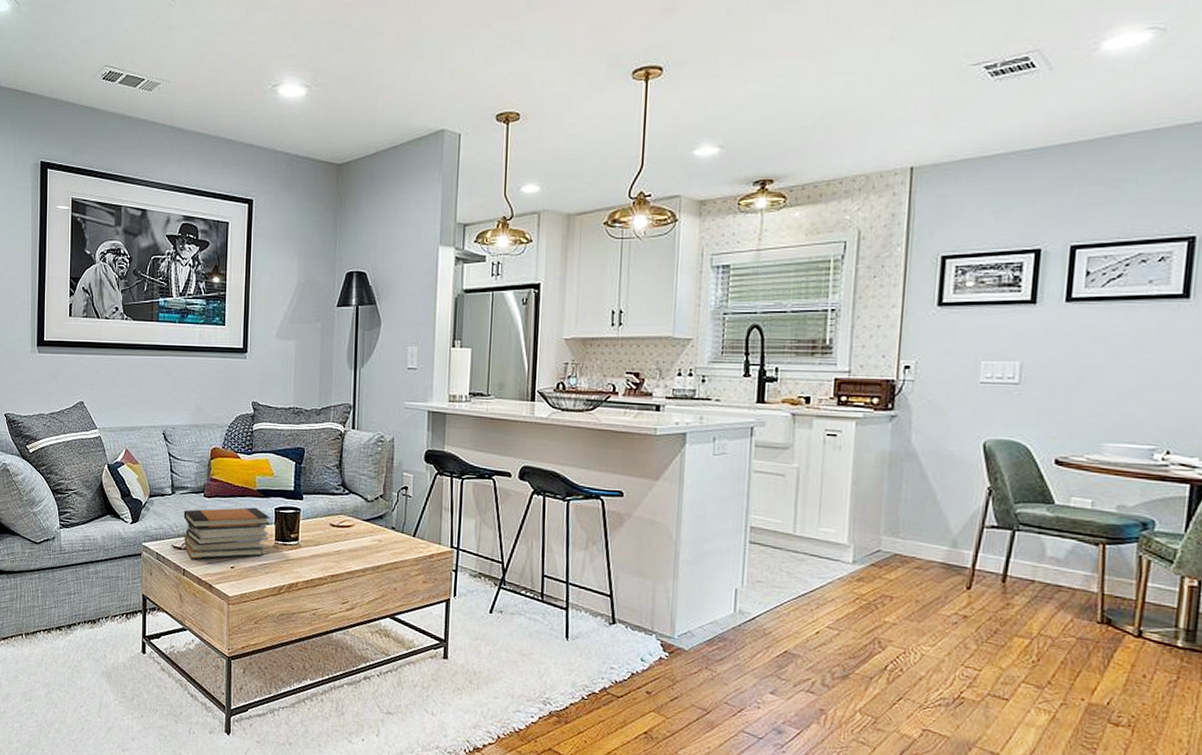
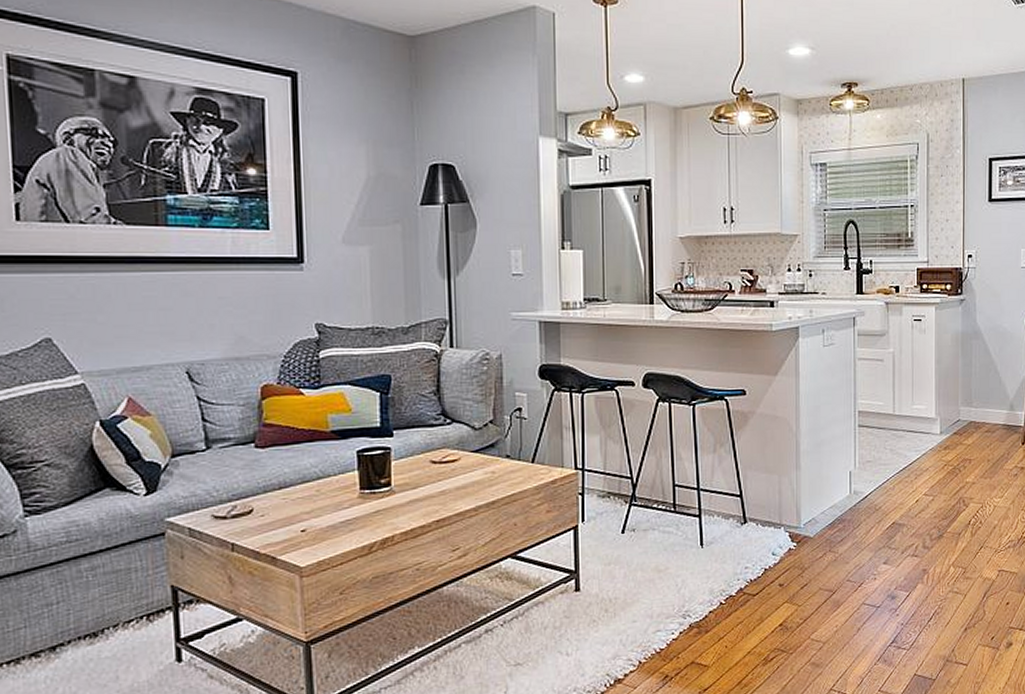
book stack: present [183,507,270,559] -> none [226,453,352,529]

